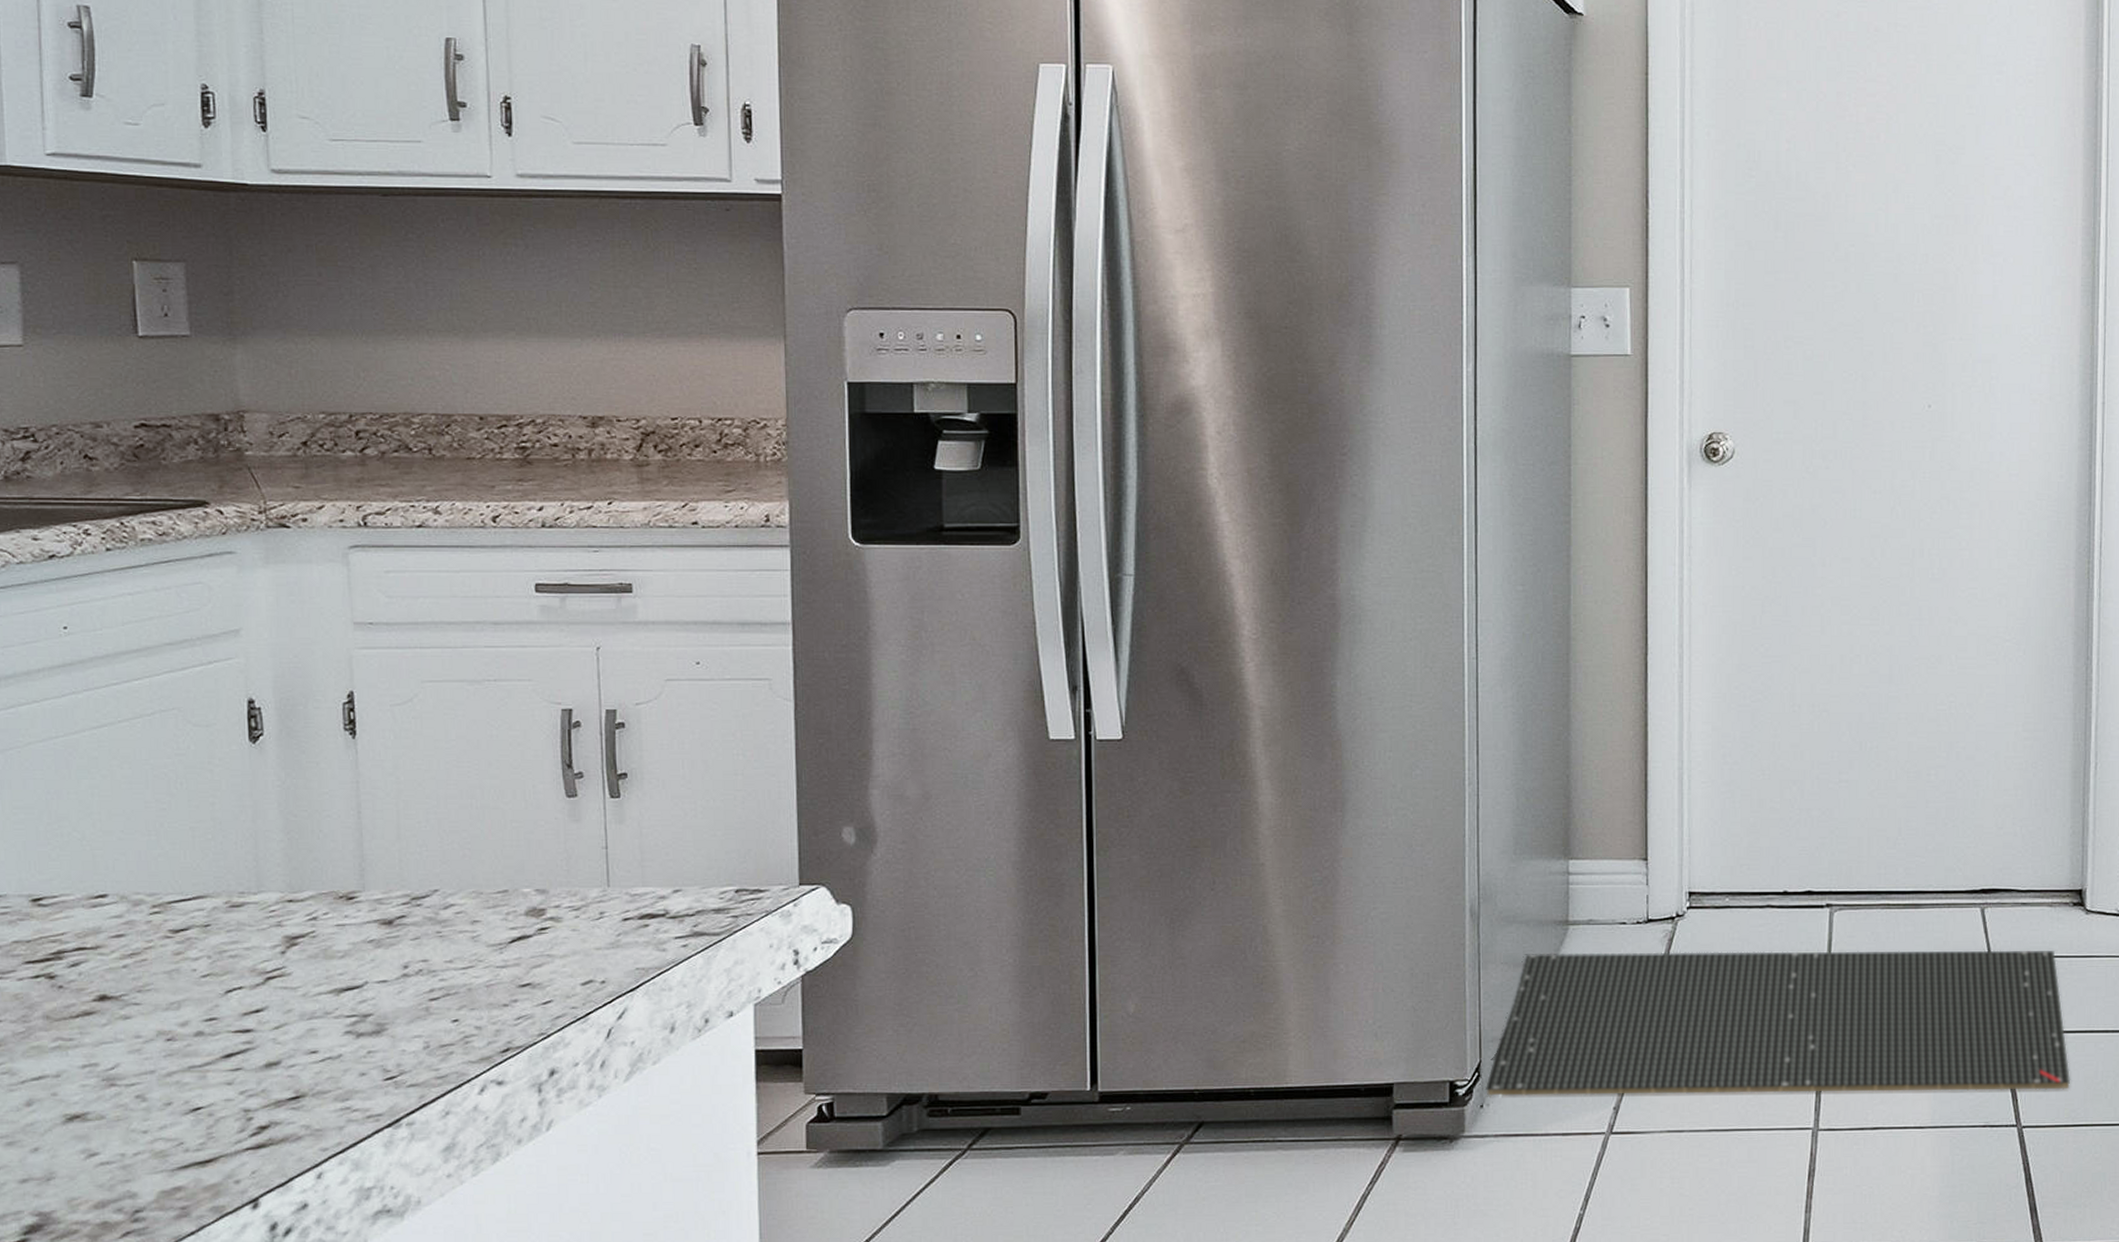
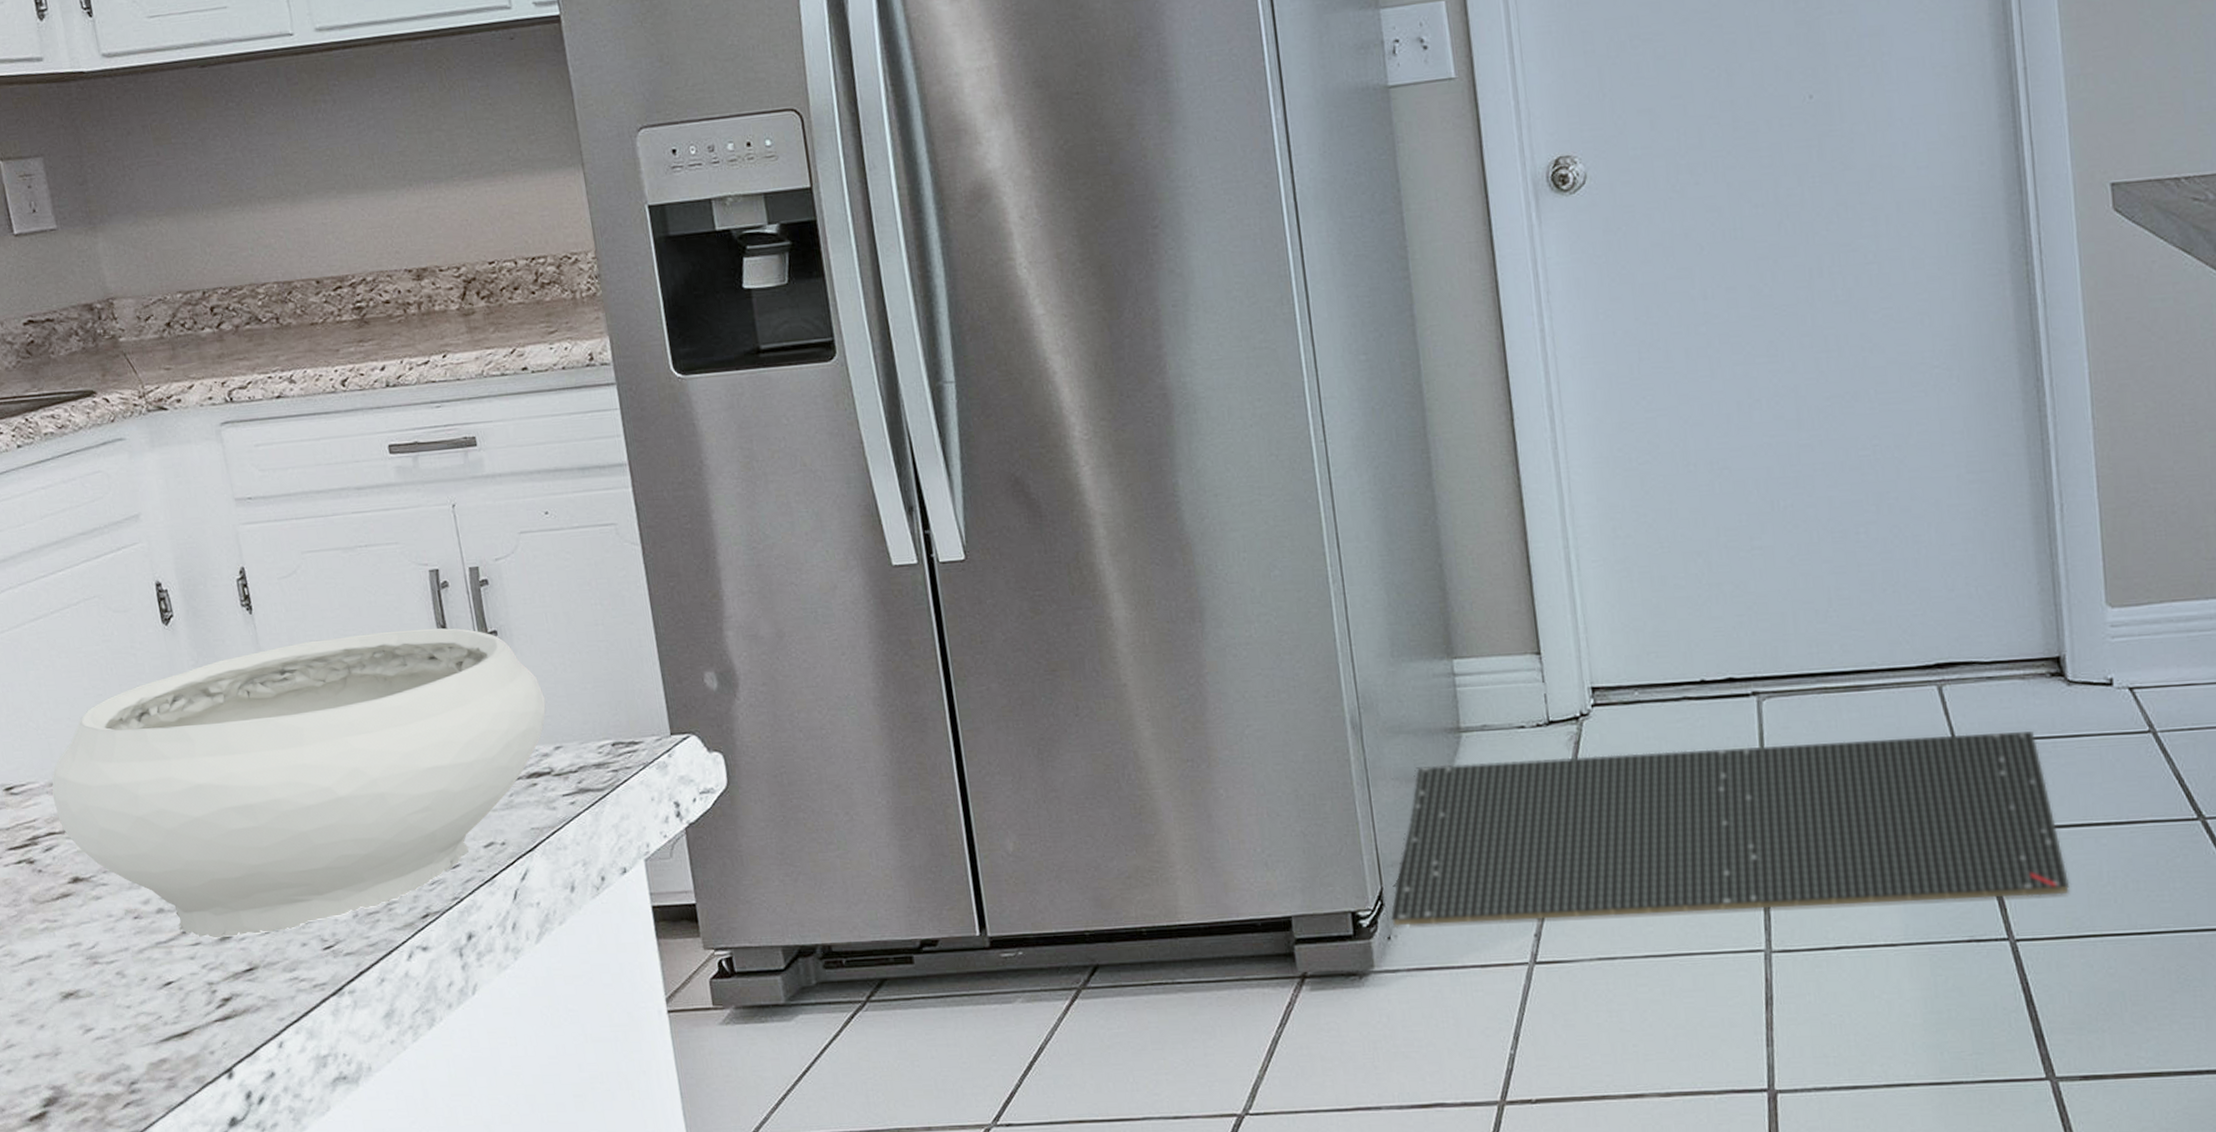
ceramic bowl: none [88,766,670,1065] -> present [51,627,546,939]

